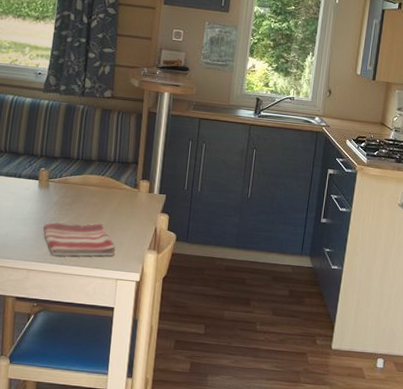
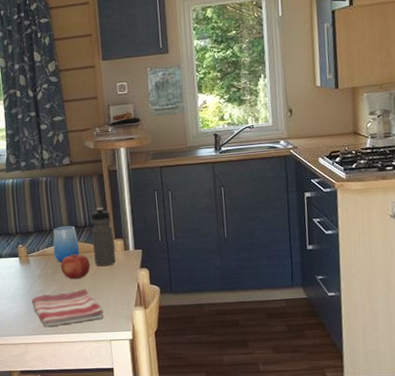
cup: none [76,157,105,193] -> present [53,225,80,263]
fruit: none [81,187,112,213] -> present [61,254,90,279]
water bottle: none [117,146,142,206] -> present [91,207,116,267]

